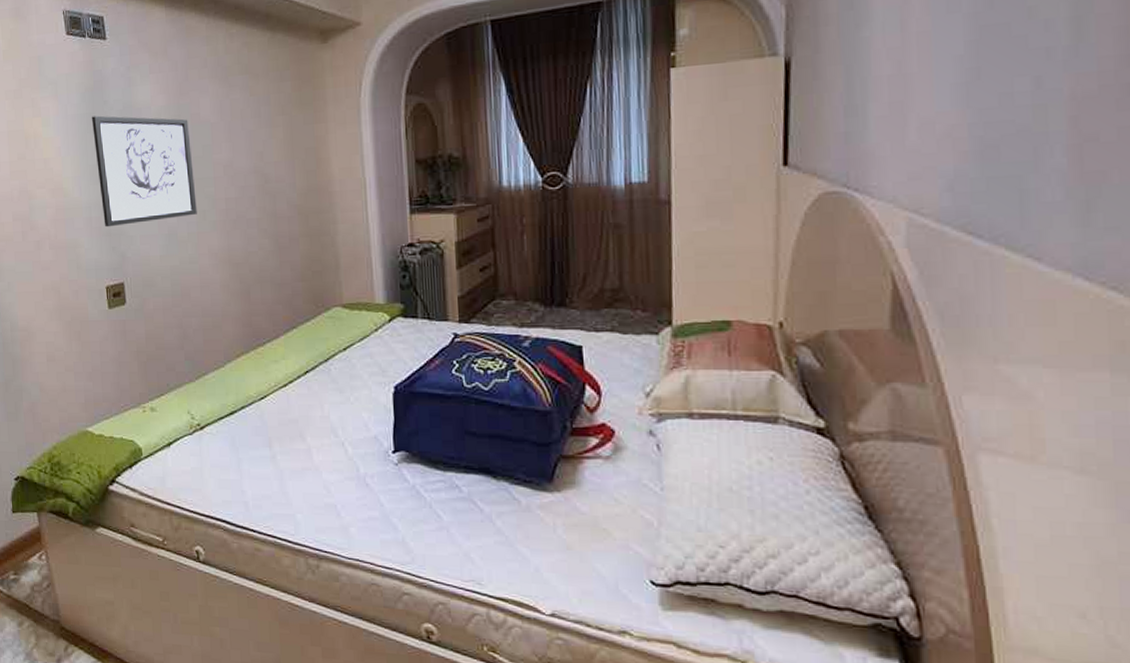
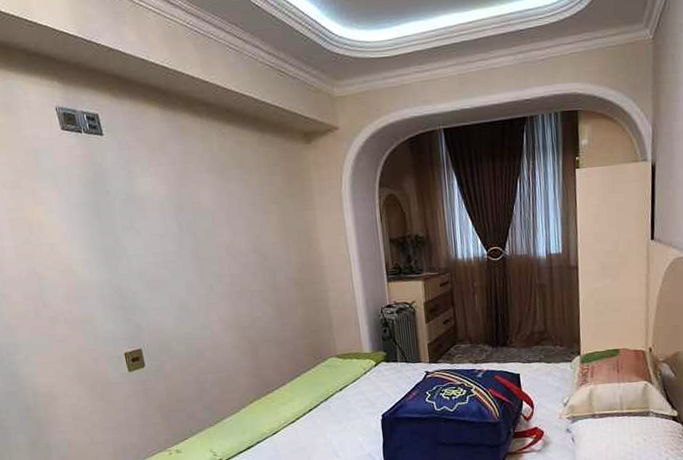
wall art: present [92,115,197,228] -> none [96,204,205,303]

